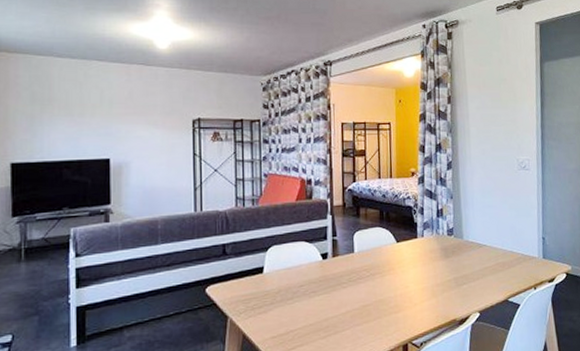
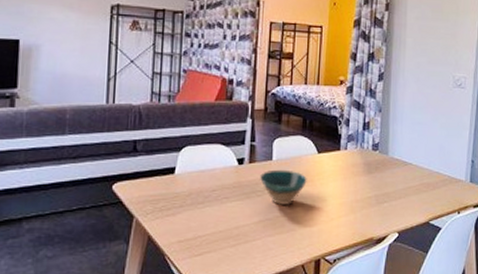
bowl: none [344,260,389,295] -> present [260,169,307,205]

